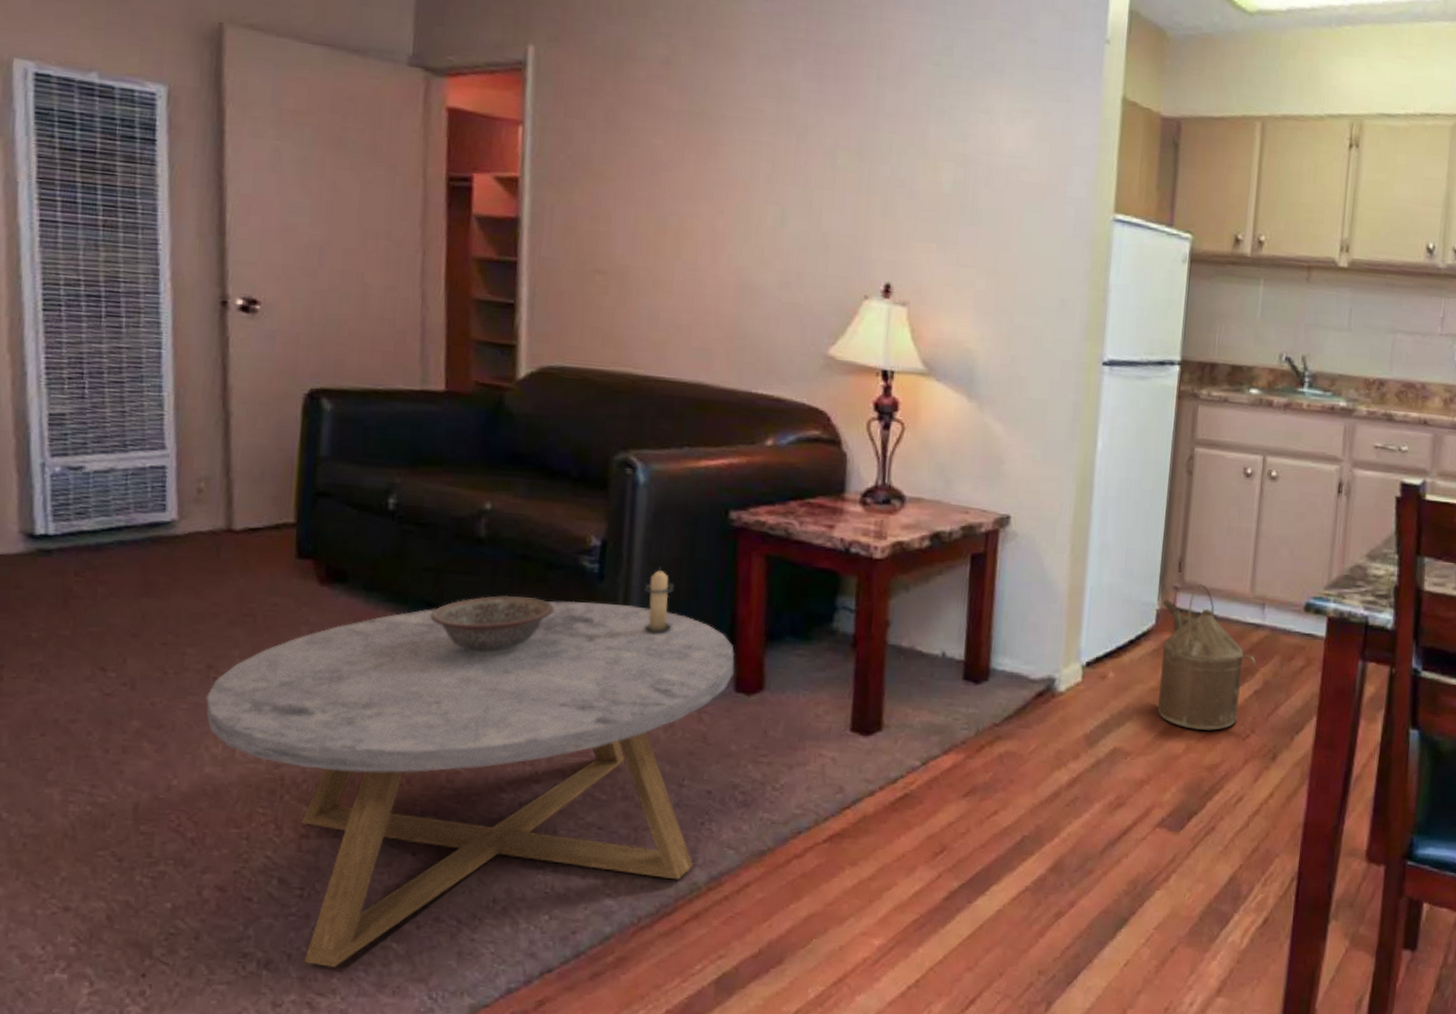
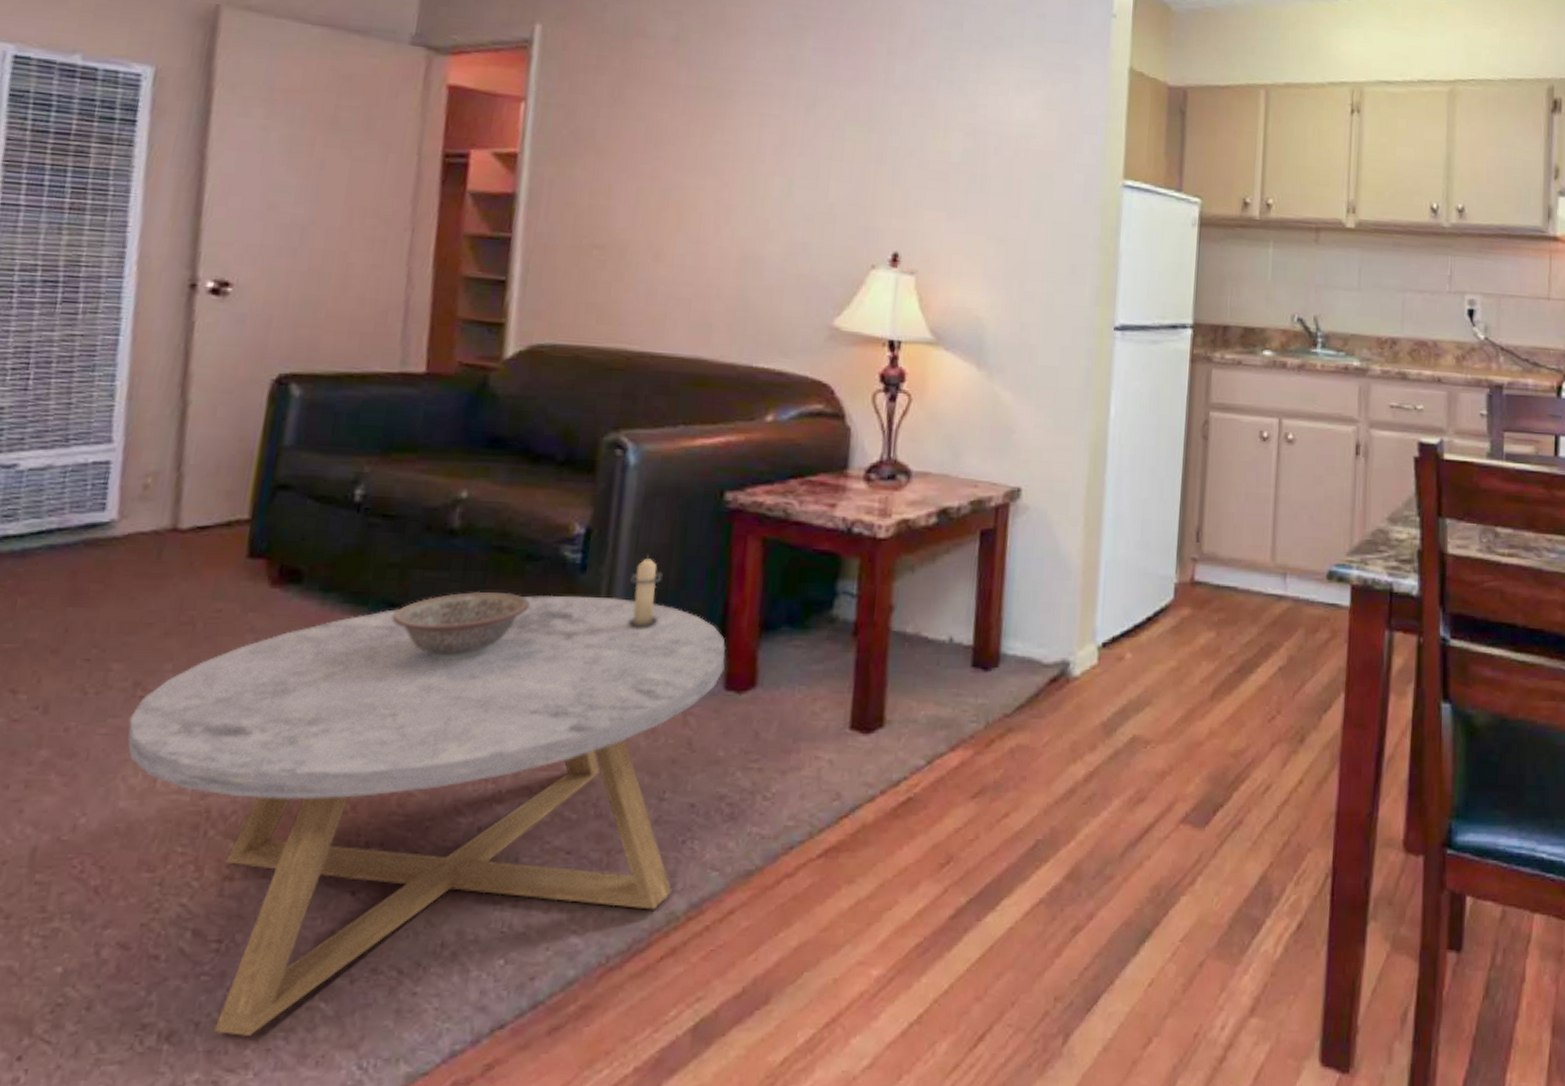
watering can: present [1158,584,1257,731] -> none [1178,554,1280,713]

